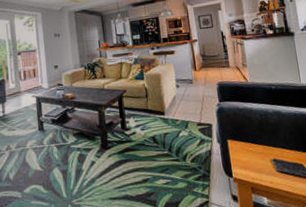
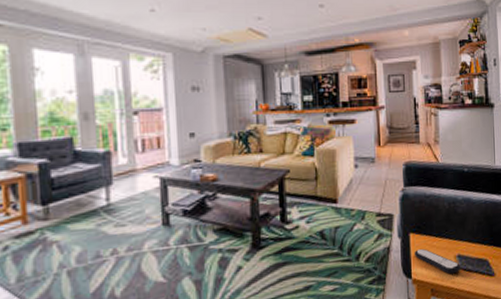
remote control: none [232,152,278,176] -> present [414,248,461,274]

